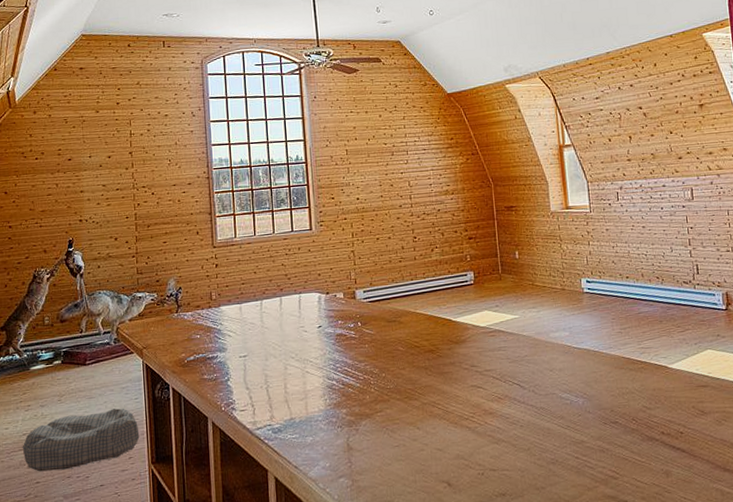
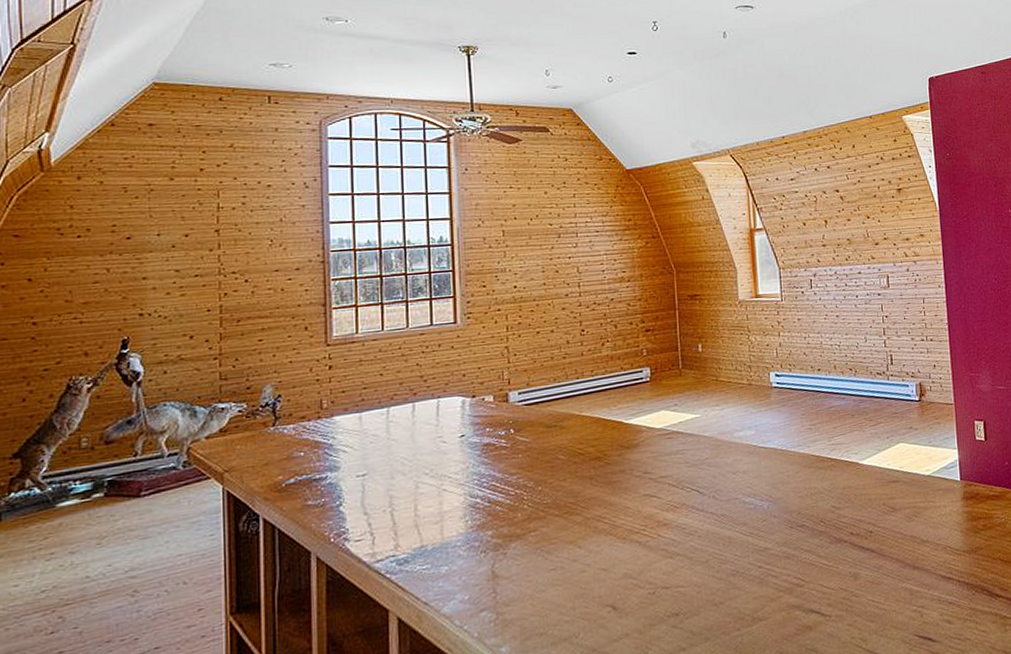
dog bed: present [22,408,140,472] -> none [39,547,215,639]

